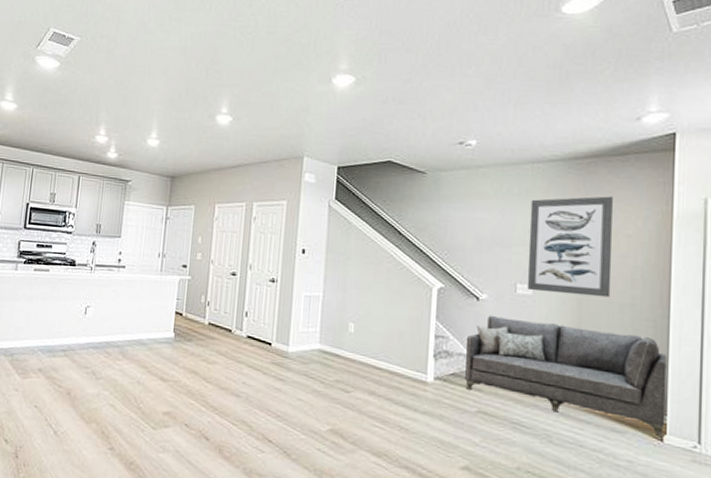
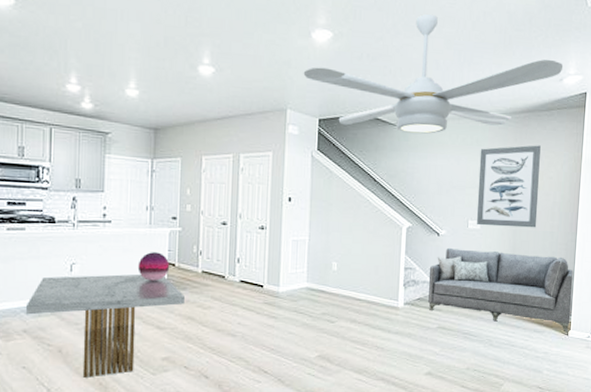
coffee table: none [43,318,190,425] -> present [26,274,185,378]
decorative sphere: none [146,300,178,331] -> present [137,252,170,282]
ceiling fan: none [322,52,641,183] -> present [303,14,564,135]

